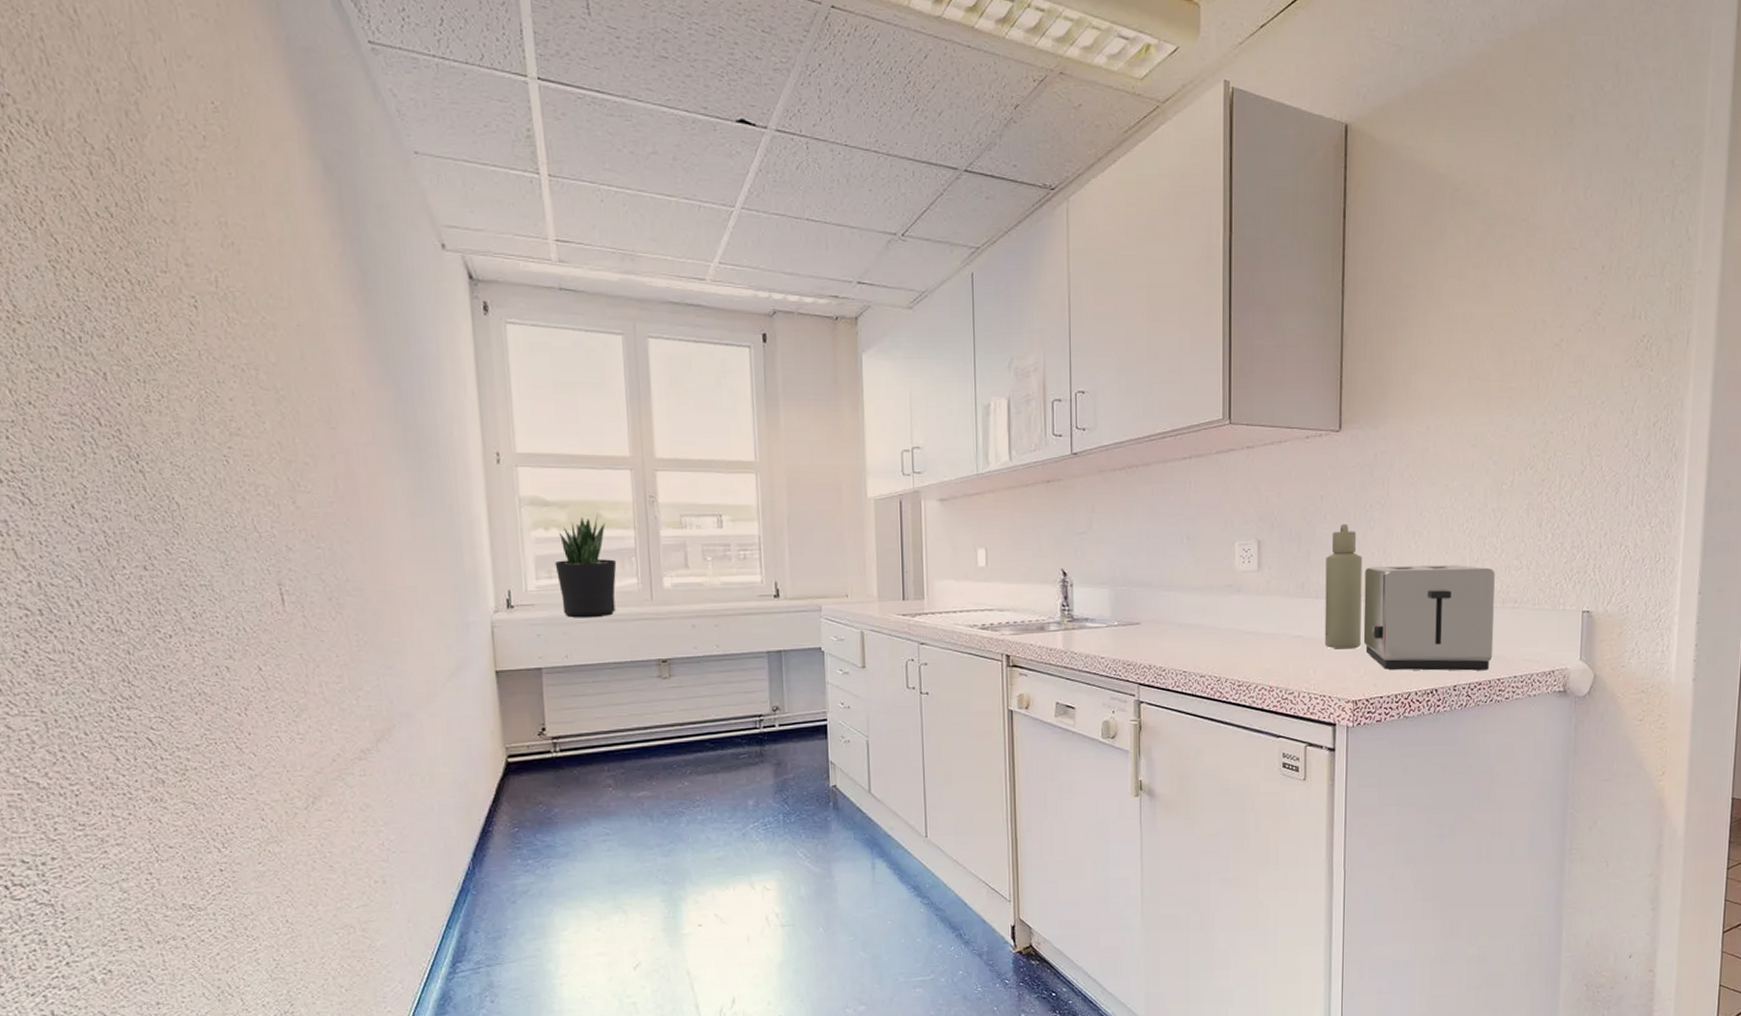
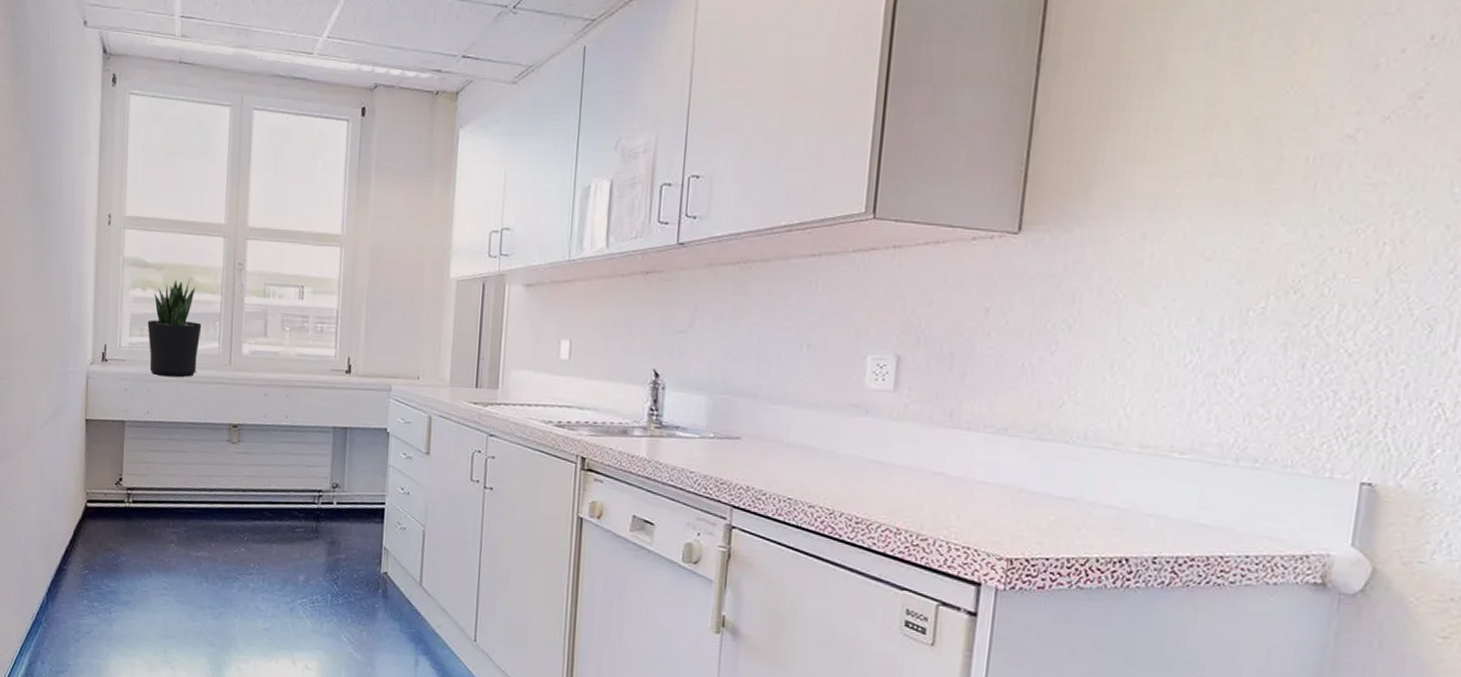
bottle: present [1324,523,1363,649] -> none [974,343,1036,496]
toaster: present [1363,564,1496,671] -> none [1028,398,1228,544]

